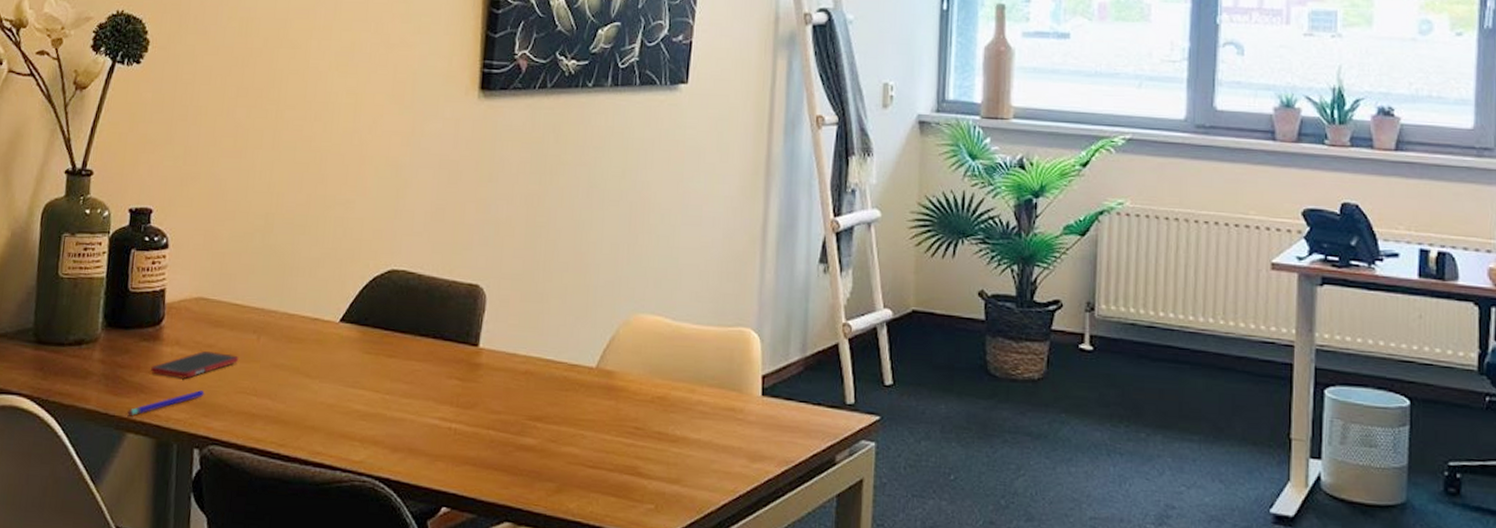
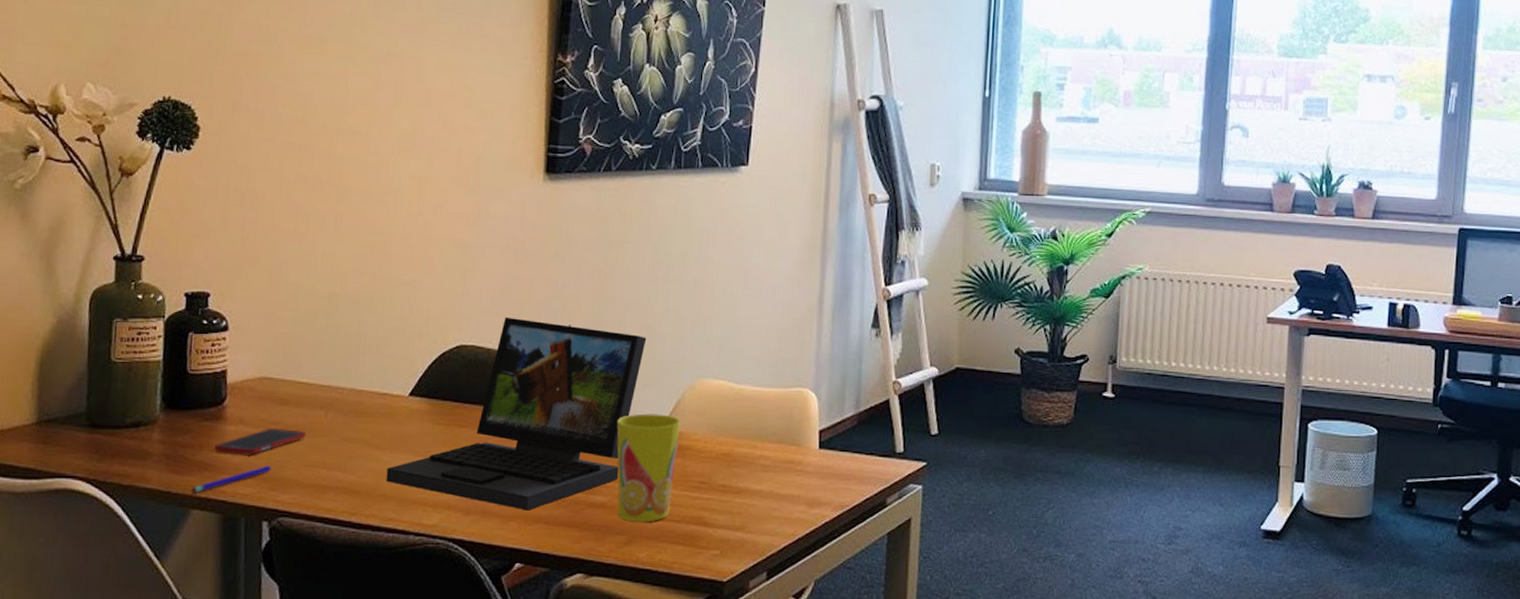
laptop: none [315,241,580,450] -> present [386,317,647,511]
cup: none [547,349,615,469] -> present [617,413,681,522]

